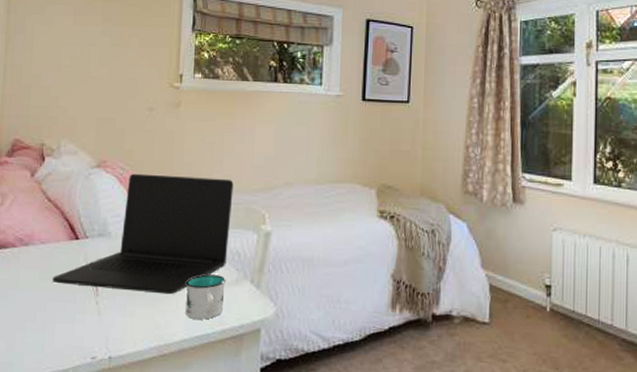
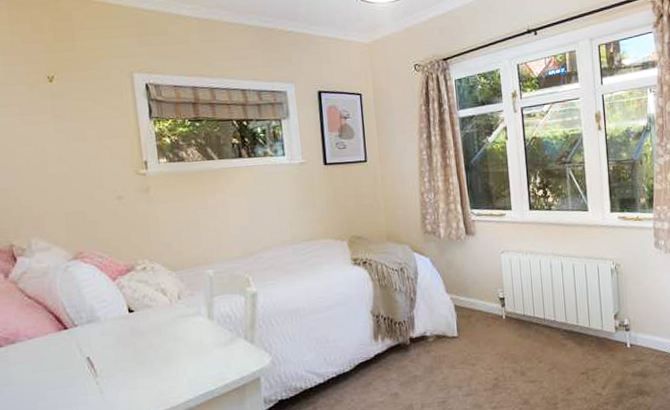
laptop: present [53,173,234,295] -> none [47,251,219,372]
mug: present [185,274,227,320] -> none [182,338,222,381]

